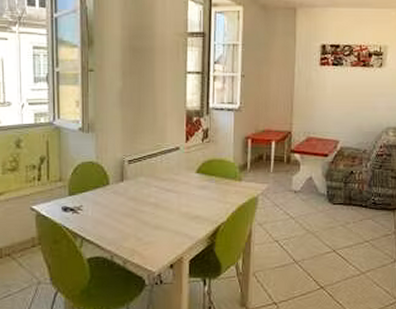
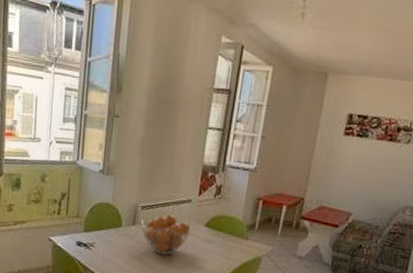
fruit basket: none [130,165,183,208] -> present [141,214,192,255]

